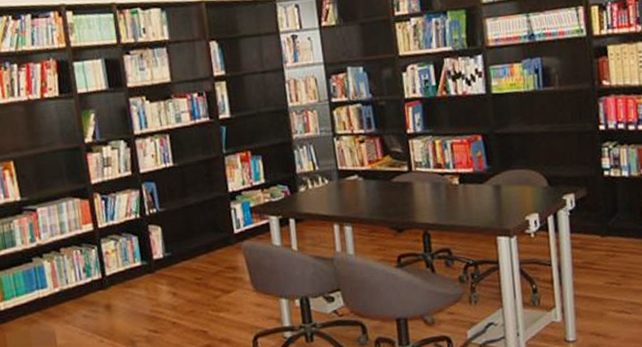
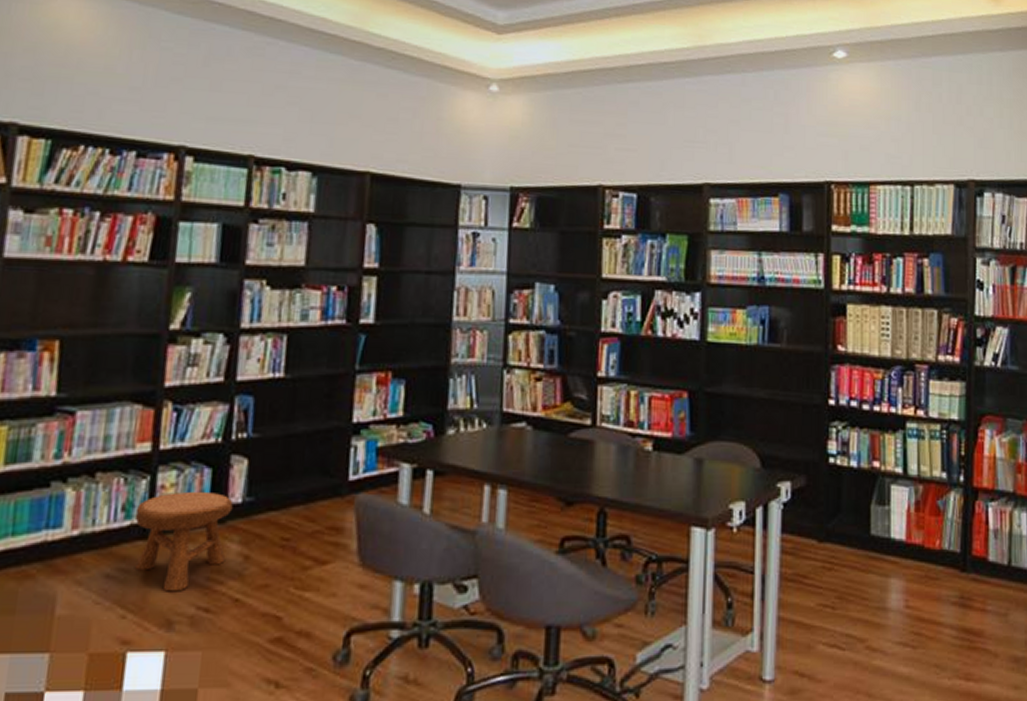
stool: none [92,252,161,322] -> present [134,491,234,592]

